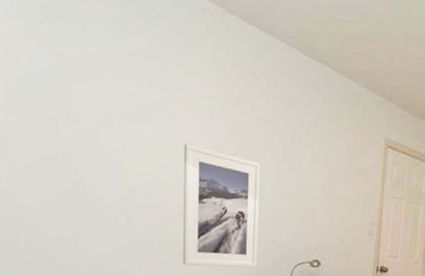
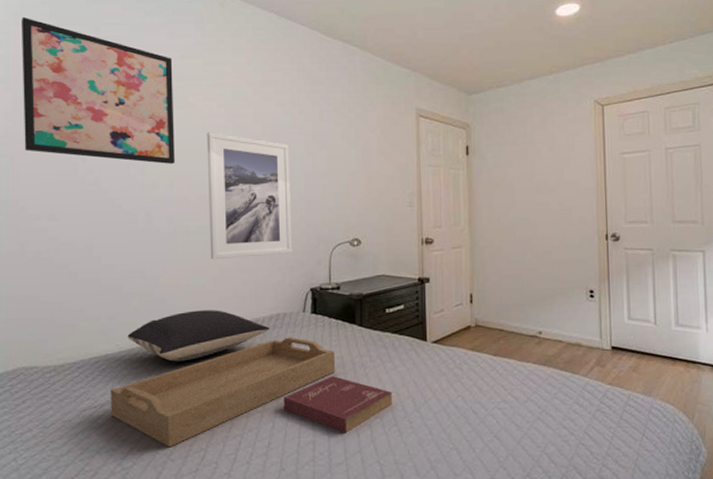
wall art: none [10,8,154,172] -> present [21,16,175,165]

